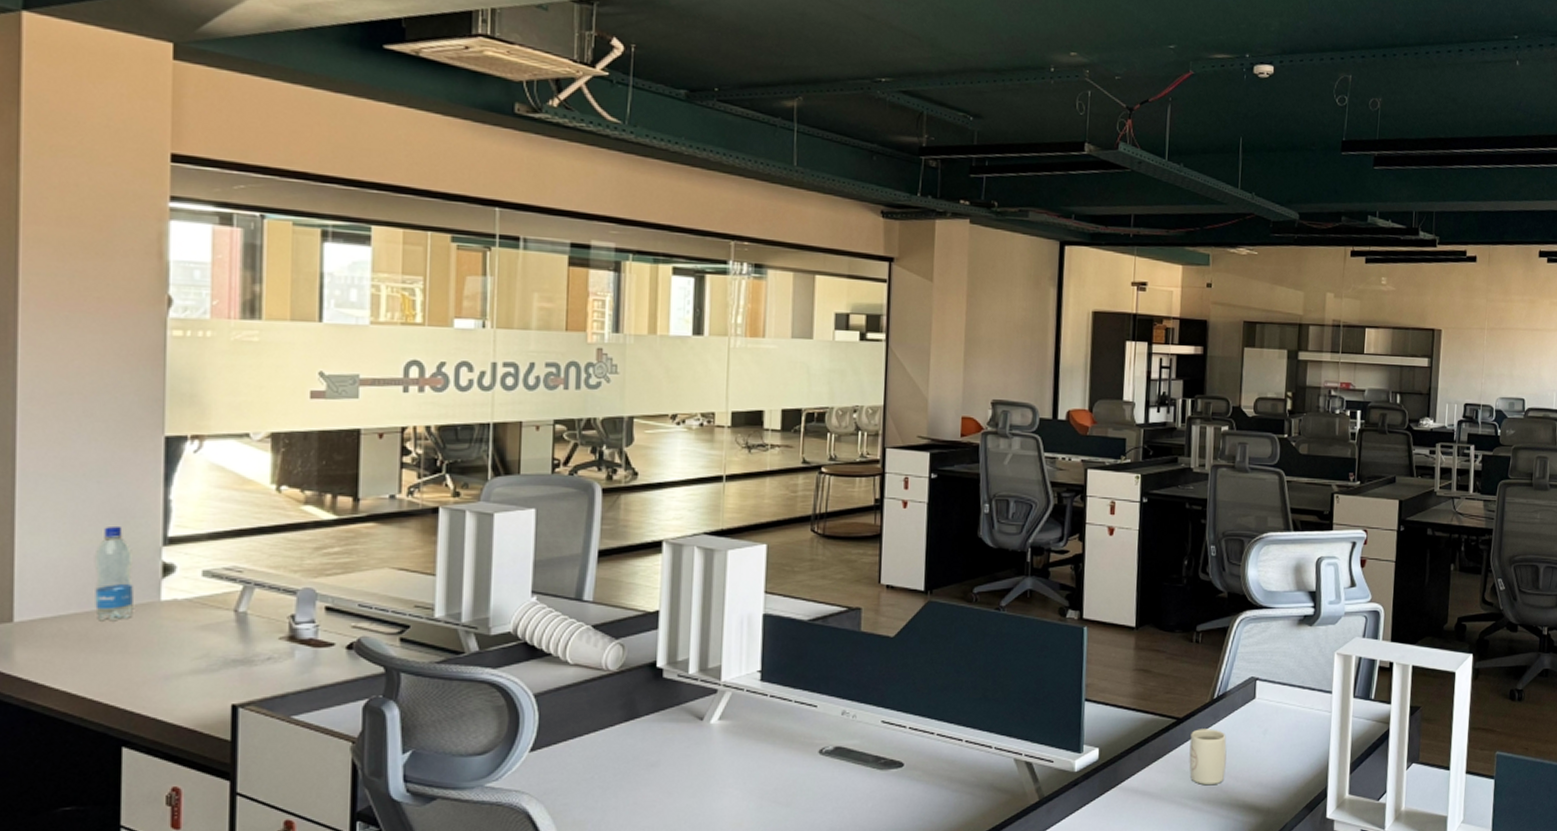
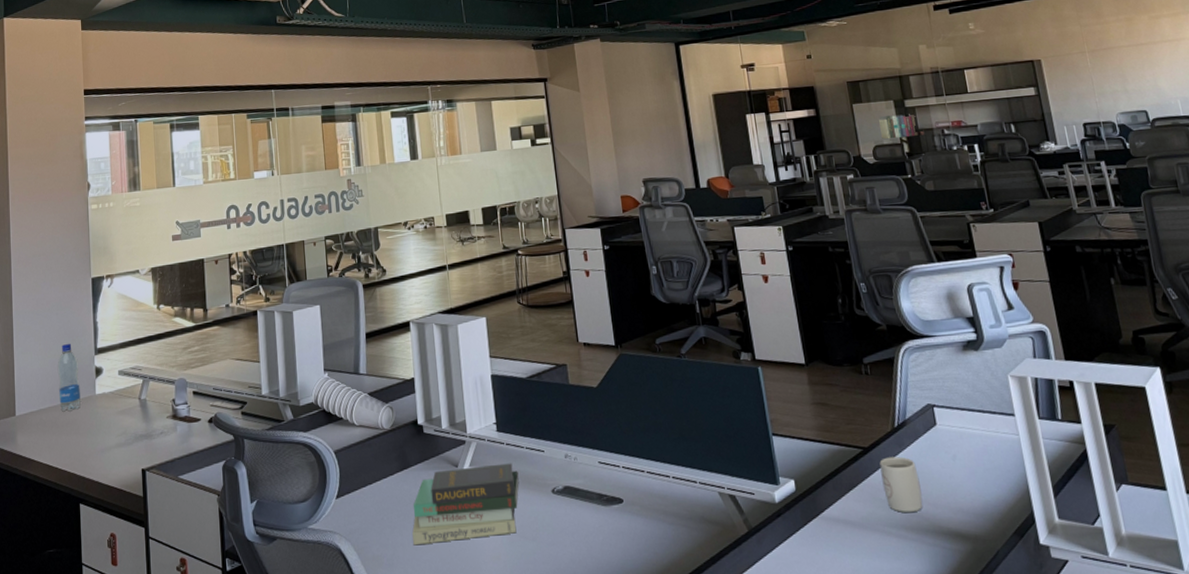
books: none [631,718,781,810] -> present [412,463,520,546]
books: none [1267,365,1311,393] -> present [878,114,925,140]

